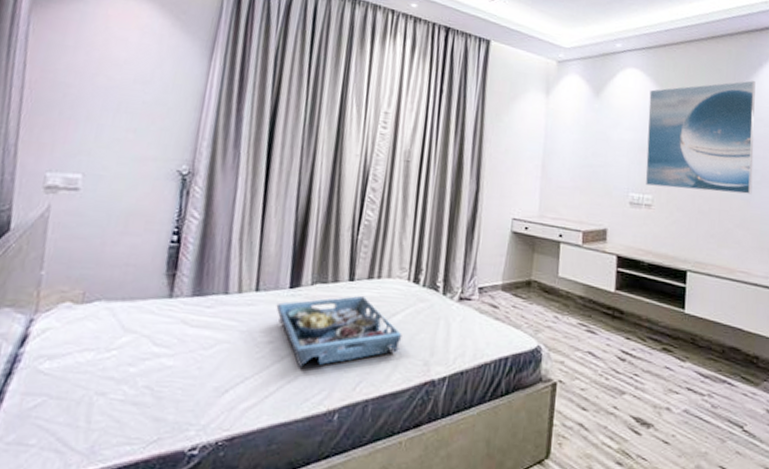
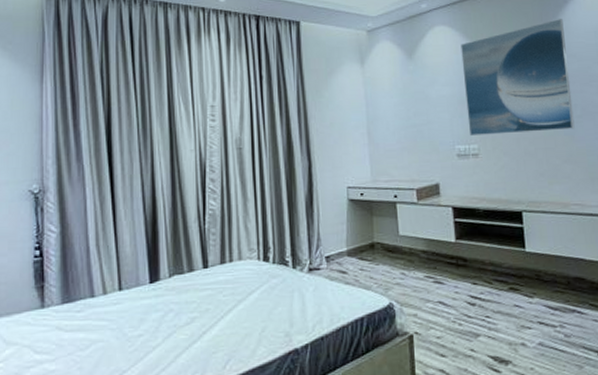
serving tray: present [276,295,403,368] -> none [140,280,261,355]

